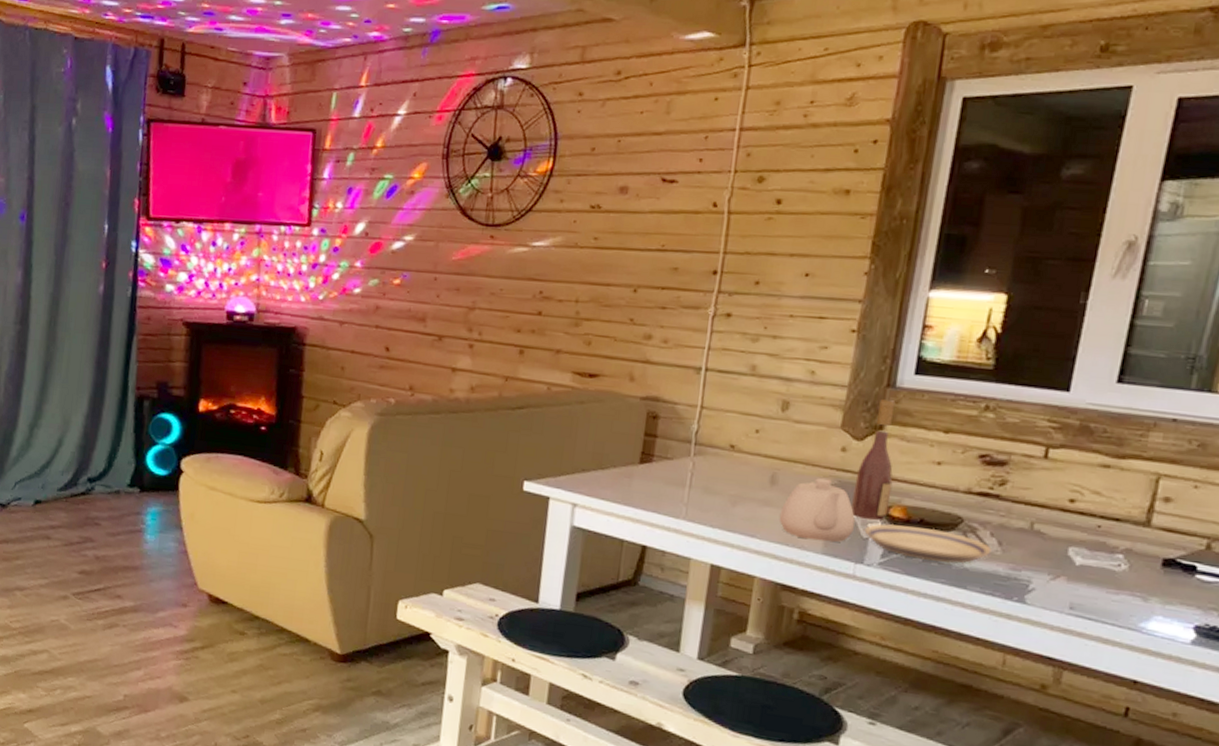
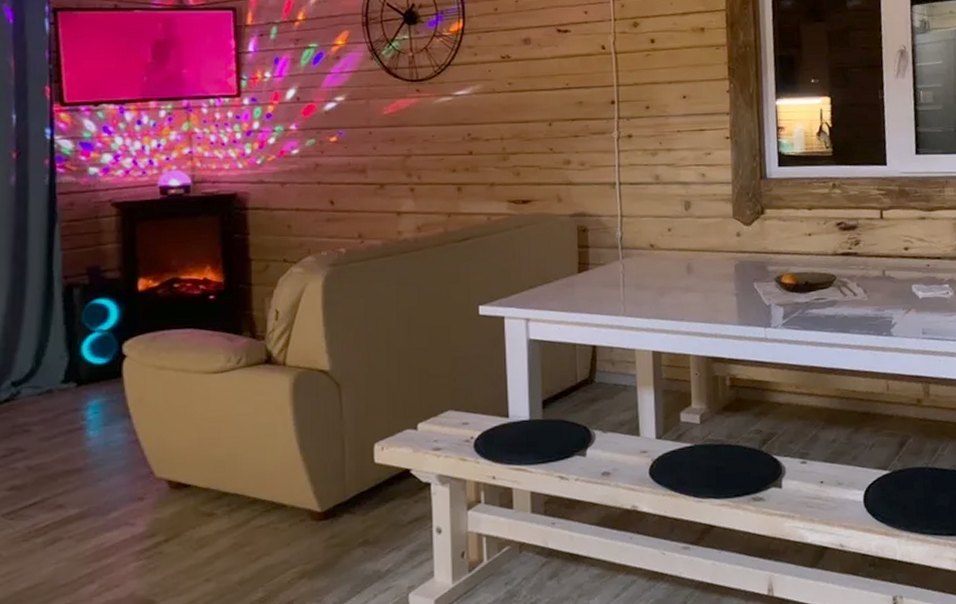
teapot: present [779,478,855,543] -> none [699,261,758,315]
wine bottle: present [851,399,896,521] -> none [751,189,781,290]
plate: present [864,523,992,564] -> none [766,288,861,315]

